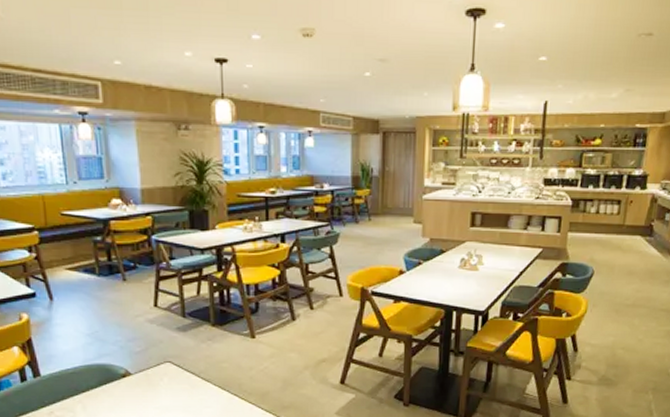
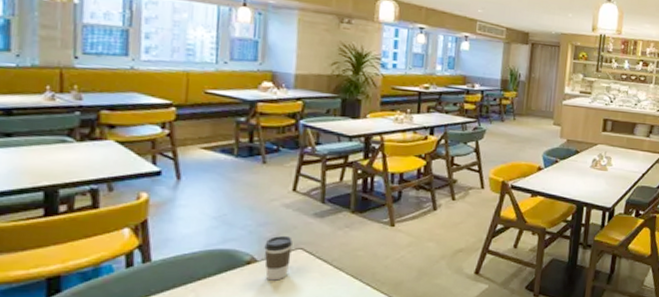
coffee cup: none [136,351,161,392] -> present [264,236,293,281]

